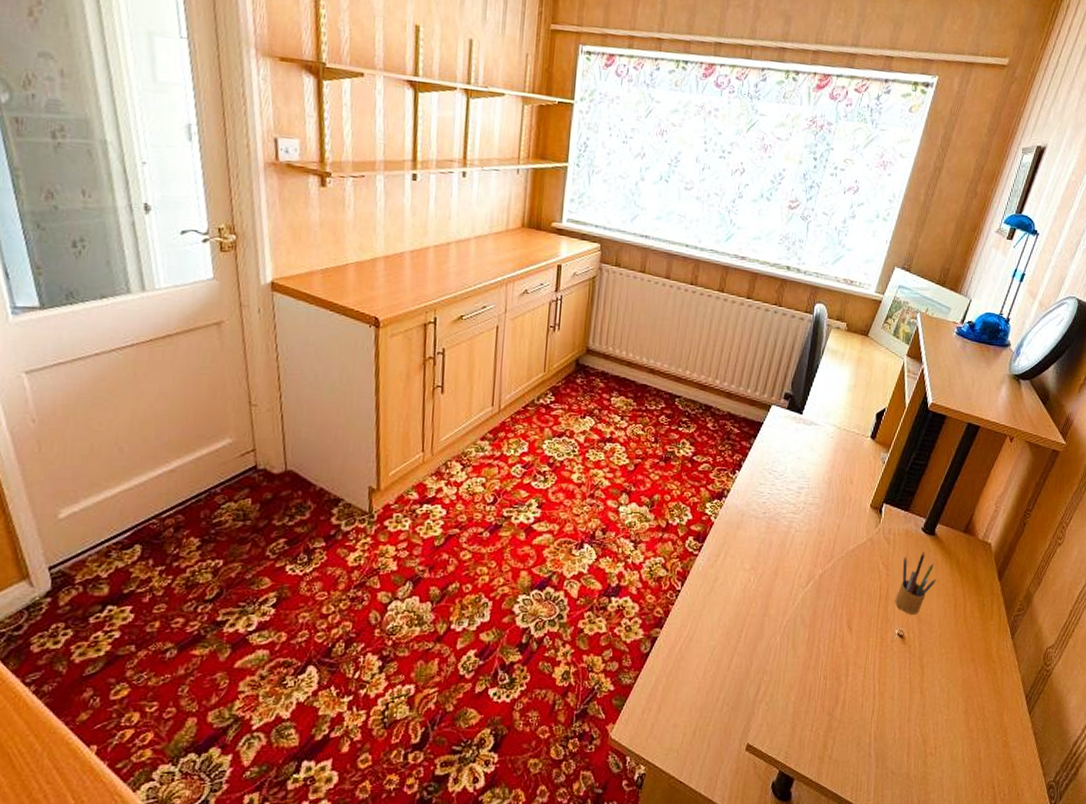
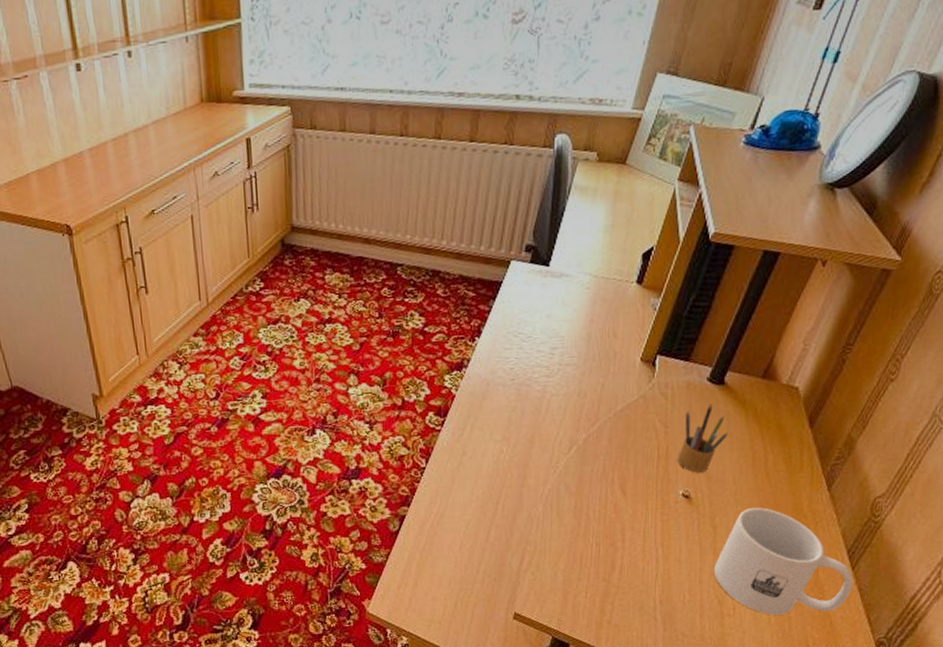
mug: none [920,651,1030,756] -> present [713,508,854,615]

